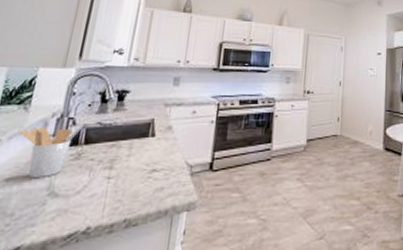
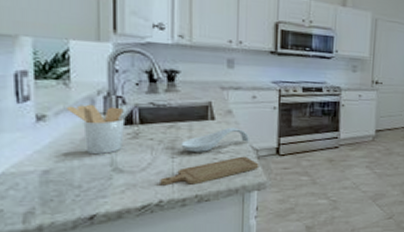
chopping board: none [91,173,192,210] -> present [160,156,259,186]
spoon rest: none [118,143,185,171] -> present [181,127,249,152]

